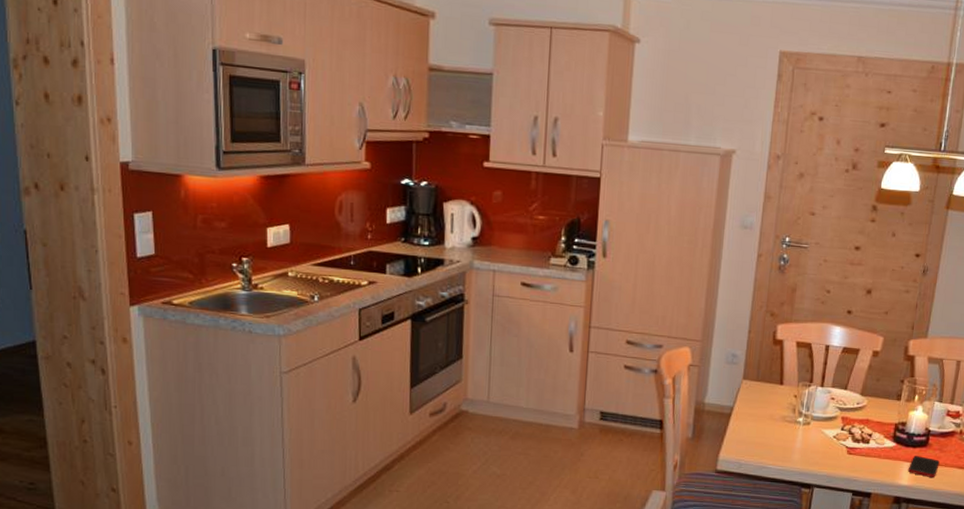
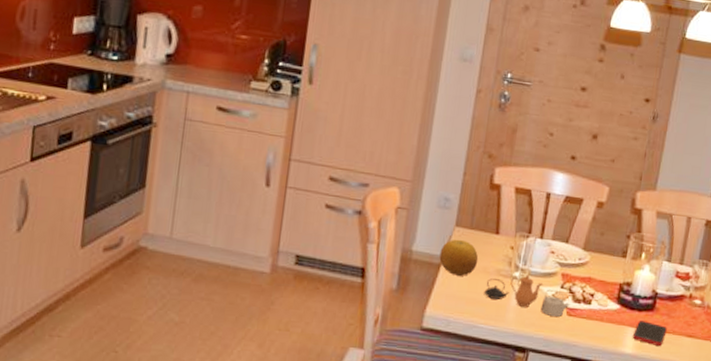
fruit: none [729,390,765,423] -> present [439,239,479,276]
teapot: none [771,419,850,455] -> present [483,274,570,317]

